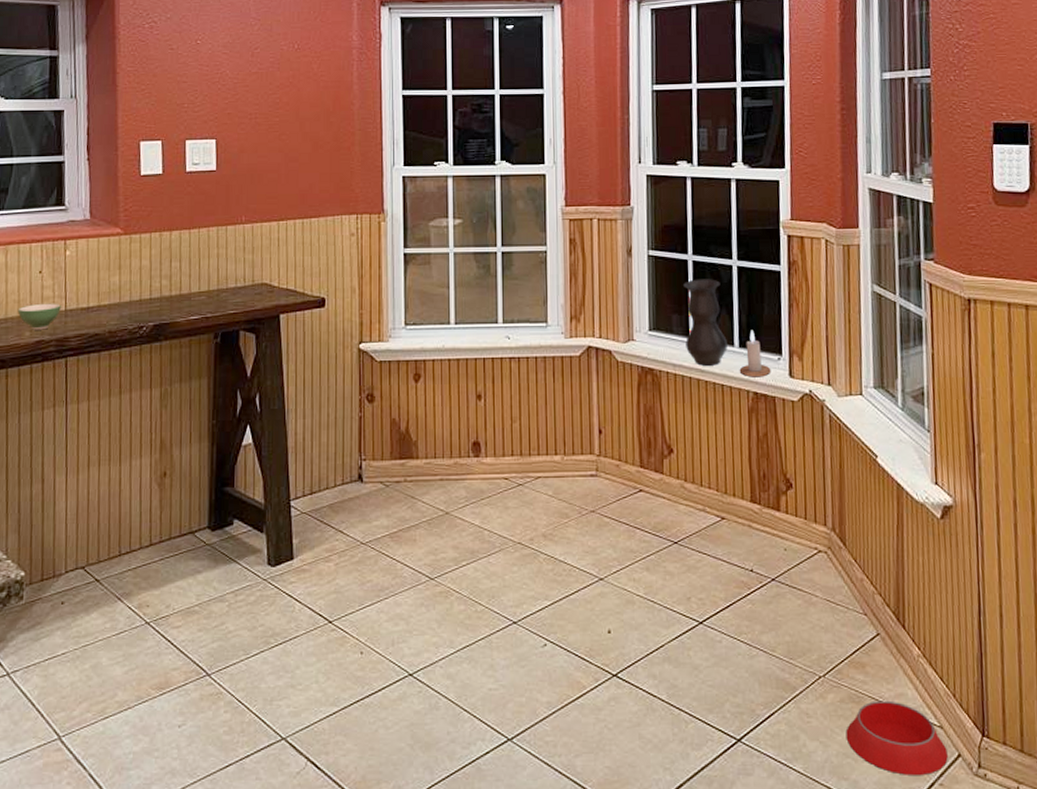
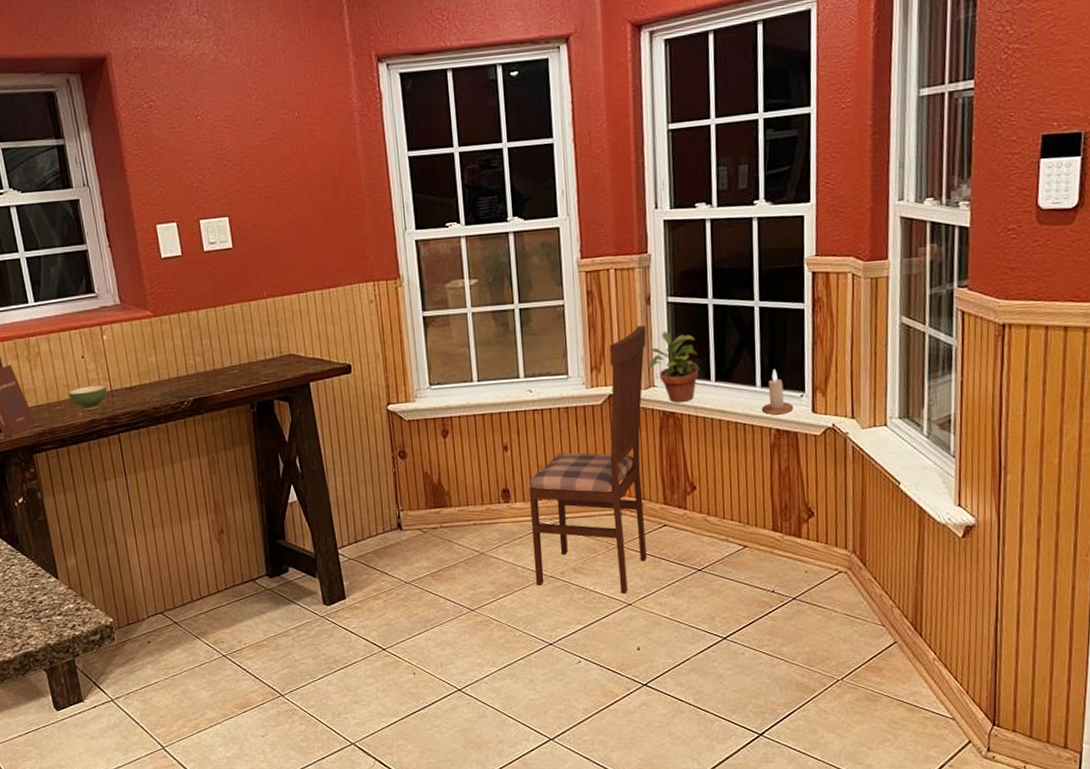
dining chair: none [501,277,627,566] -> present [529,326,647,594]
potted plant: none [627,285,680,358] -> present [648,332,701,402]
vase: present [683,279,727,366] -> none [704,321,749,407]
pet bowl: present [845,700,948,775] -> none [861,698,959,759]

